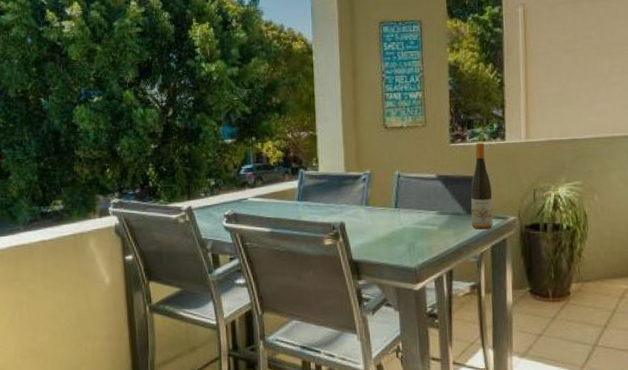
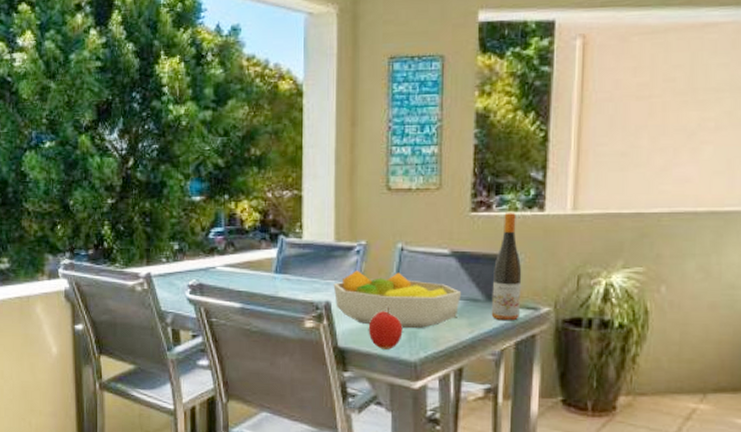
fruit bowl: none [346,195,448,241] -> present [333,270,462,329]
fruit: none [376,223,404,259] -> present [368,306,403,350]

